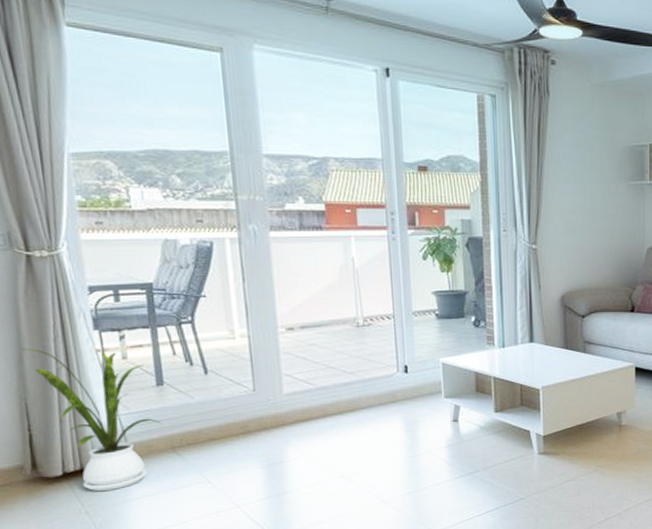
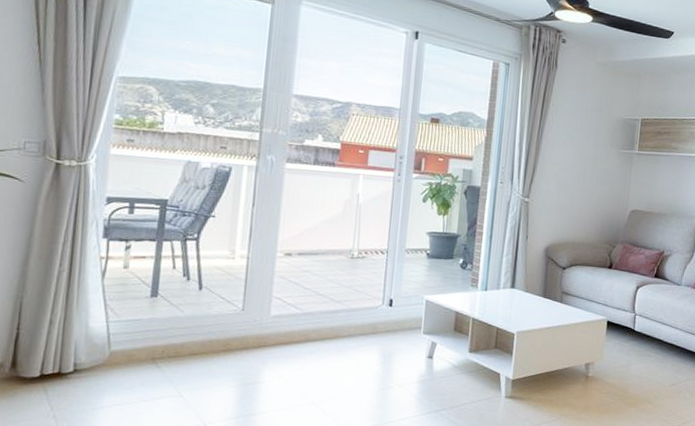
house plant: present [21,349,162,491] -> none [30,250,148,396]

